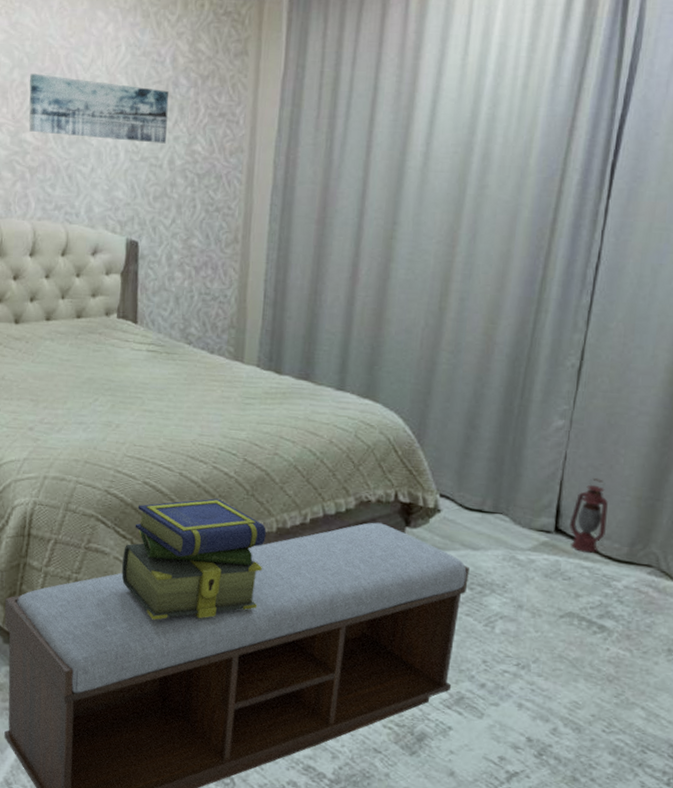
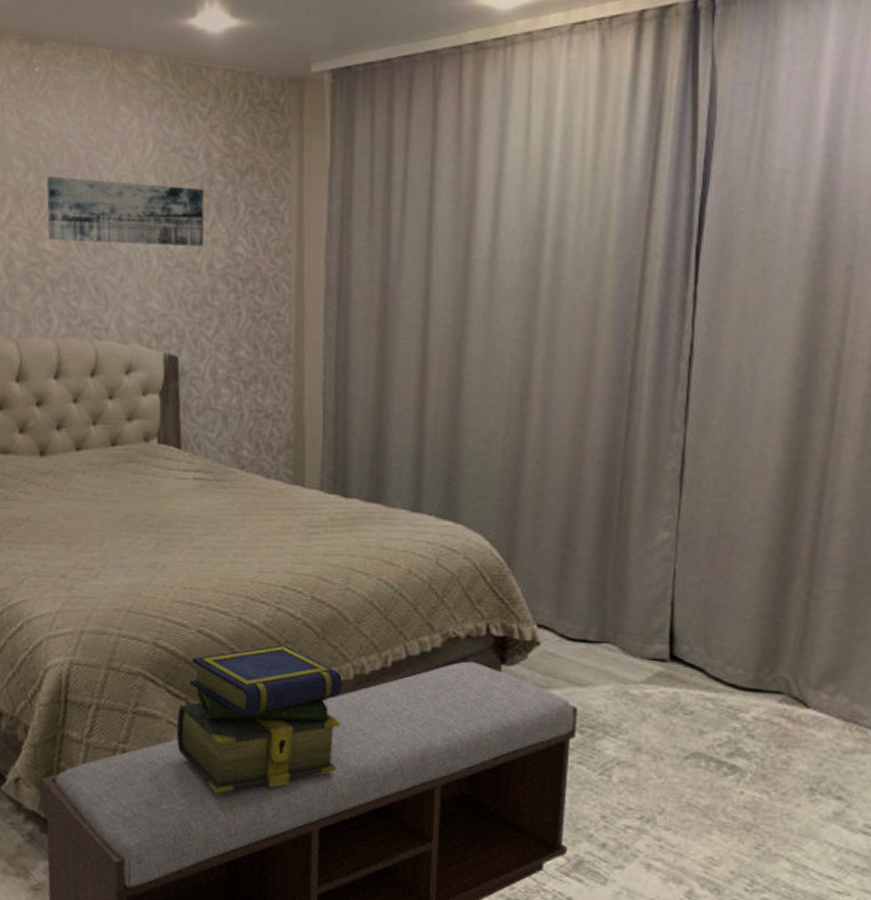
lantern: present [570,478,608,554] -> none [686,596,728,683]

